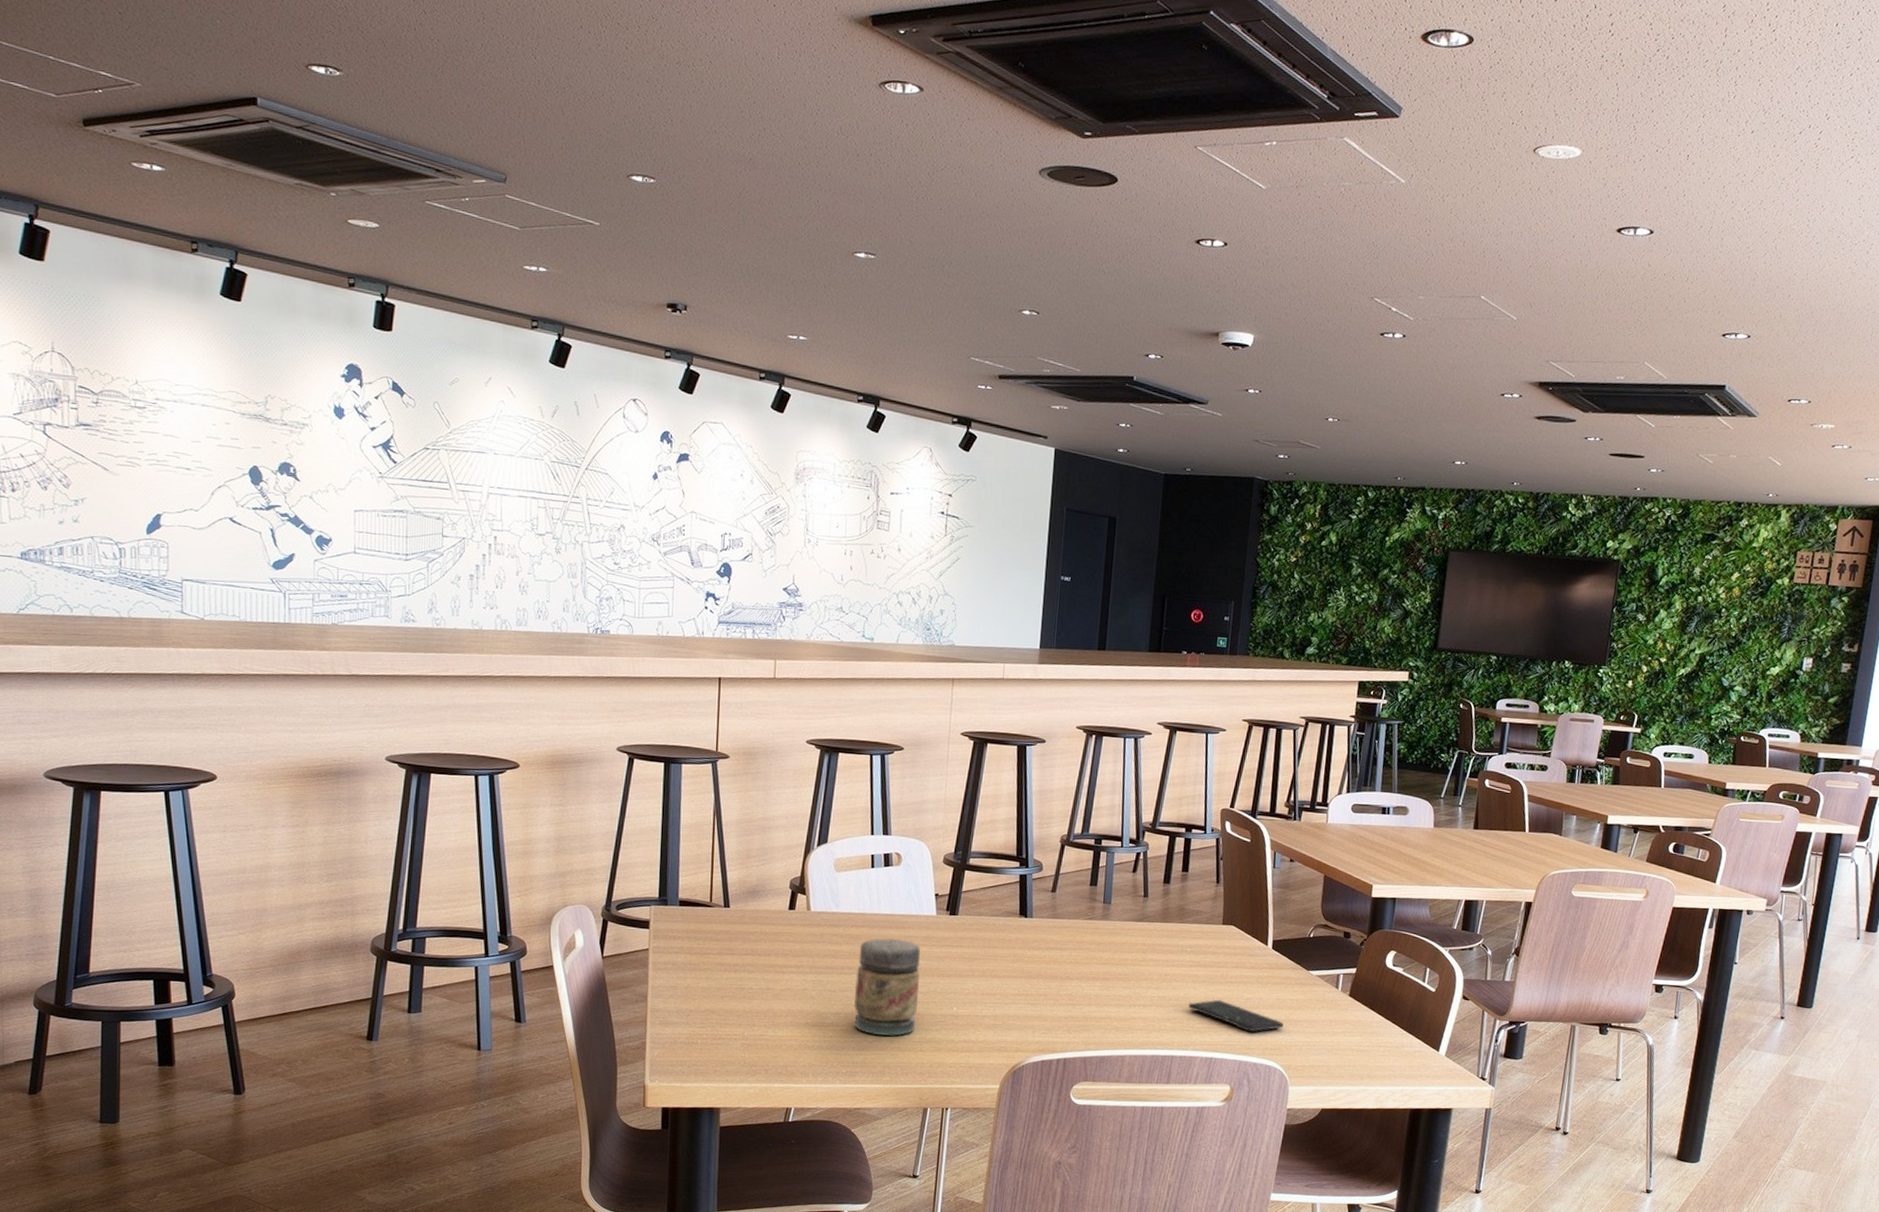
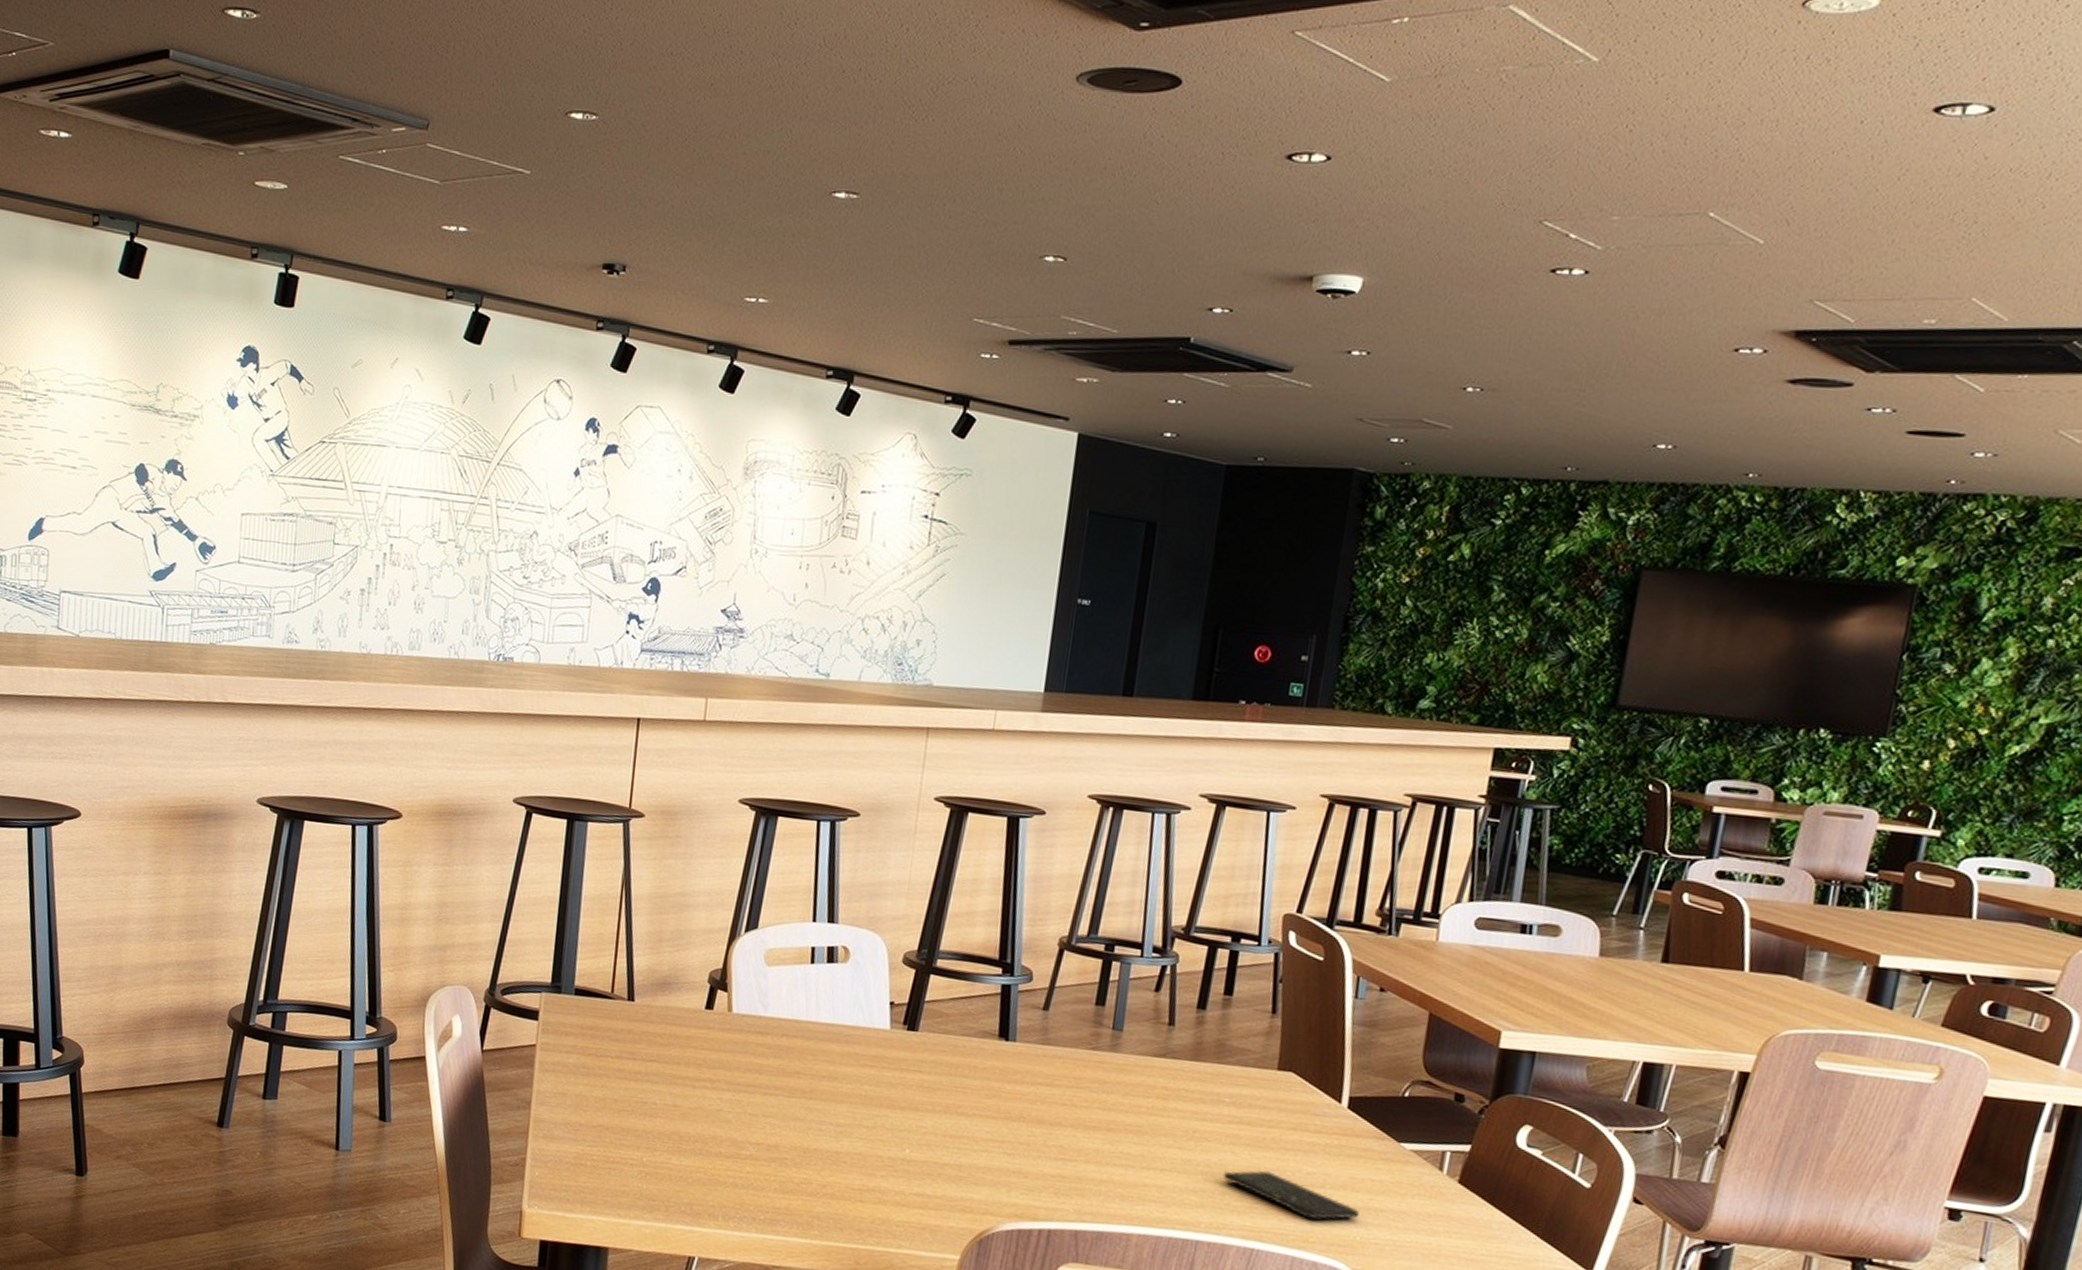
jar: present [853,938,920,1036] -> none [778,1053,867,1179]

